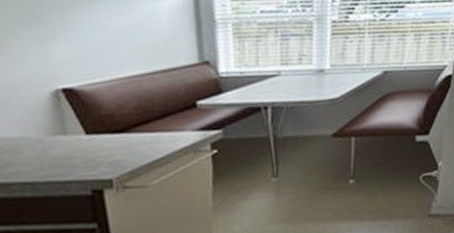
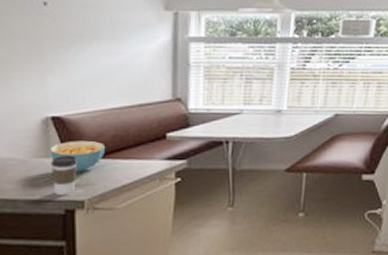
cereal bowl: none [65,113,130,149] -> present [50,140,106,172]
coffee cup: none [69,130,100,176] -> present [51,155,78,196]

